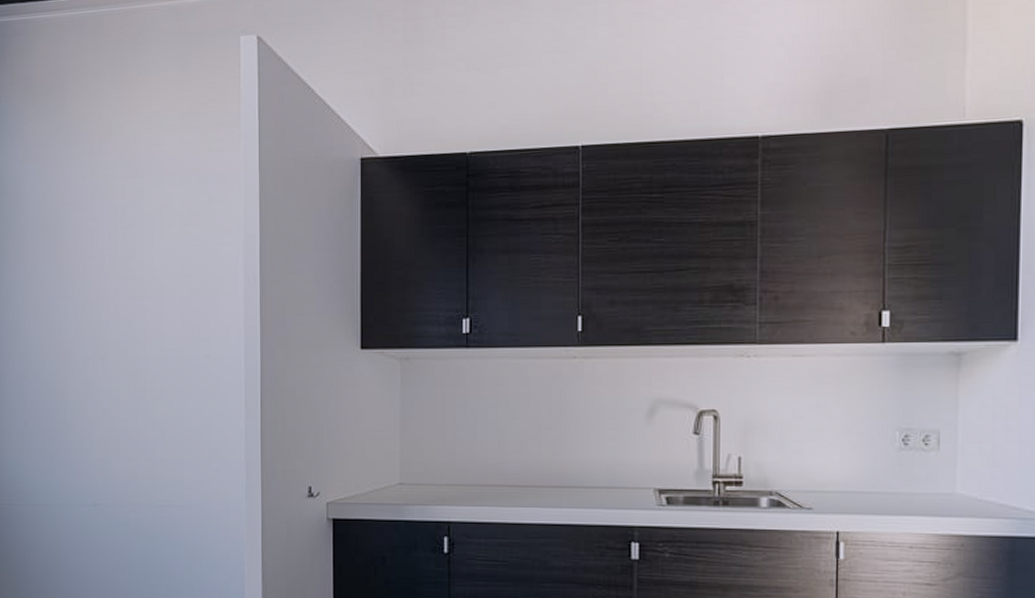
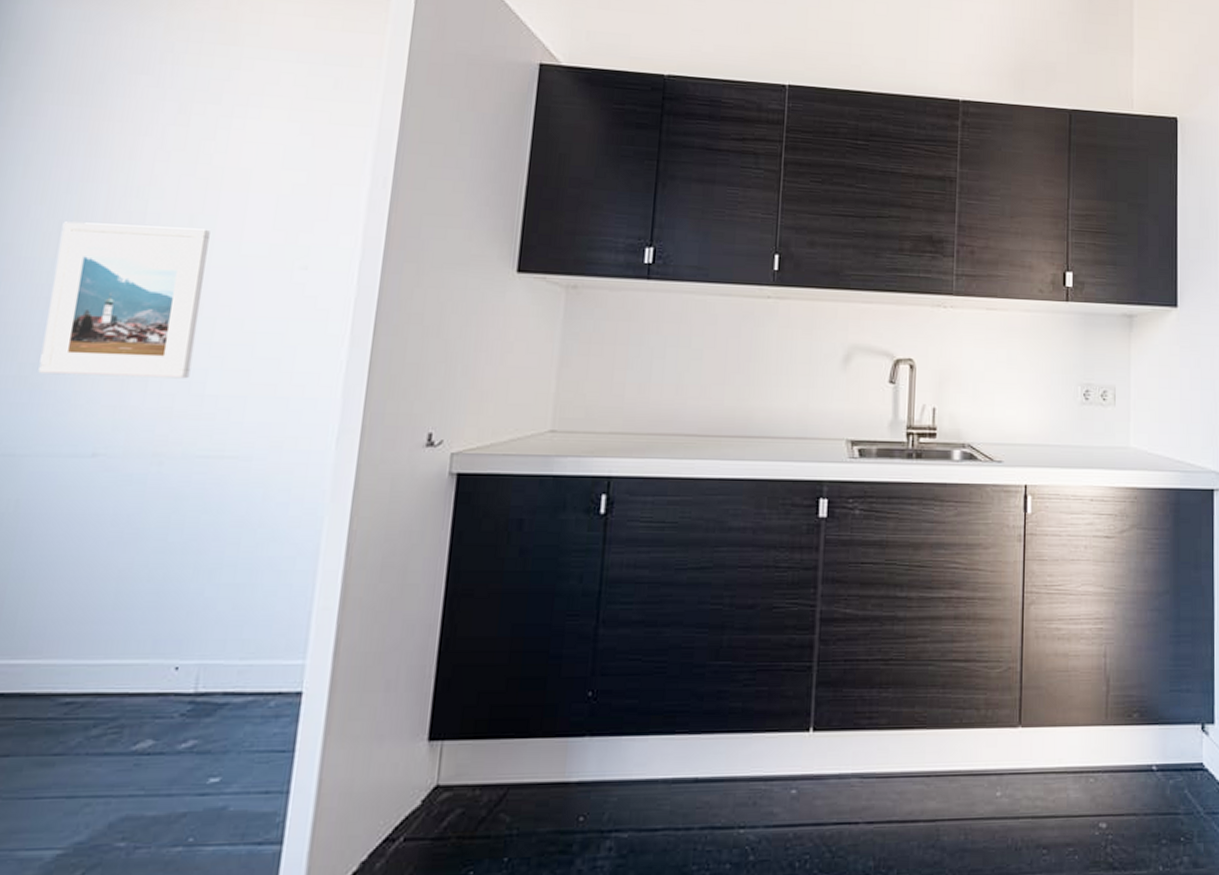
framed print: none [51,330,144,448] -> present [38,221,210,379]

